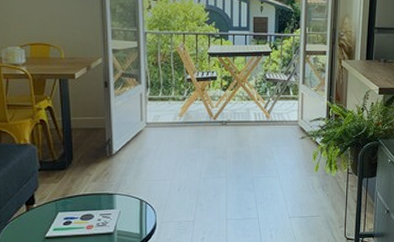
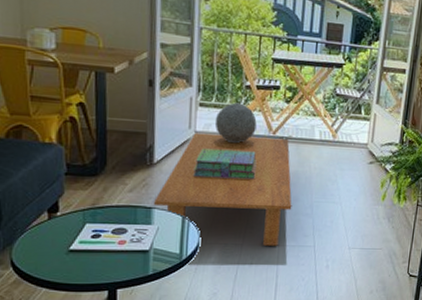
coffee table: none [115,123,235,221] -> present [154,133,292,246]
stack of books: none [147,137,201,163] -> present [193,148,257,180]
decorative sphere: none [162,95,199,131] -> present [215,102,257,144]

